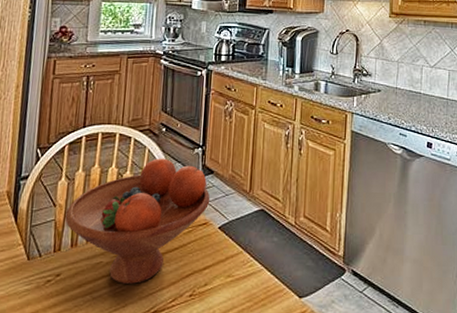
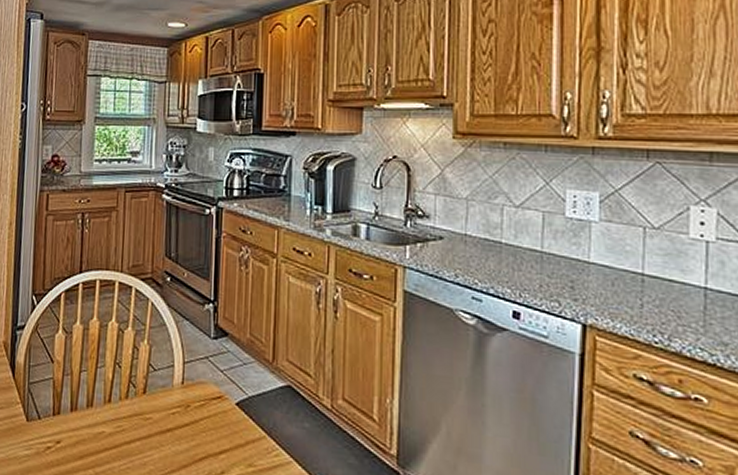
fruit bowl: present [65,158,210,284] -> none [63,313,225,462]

